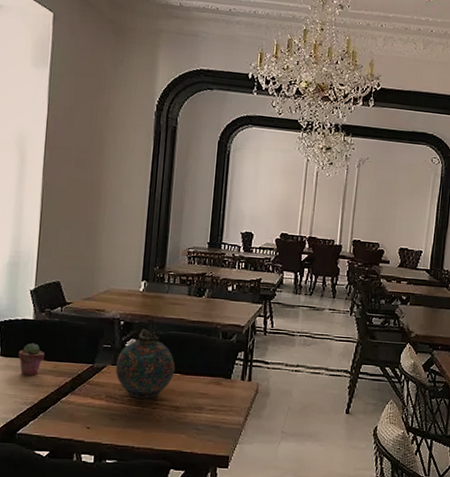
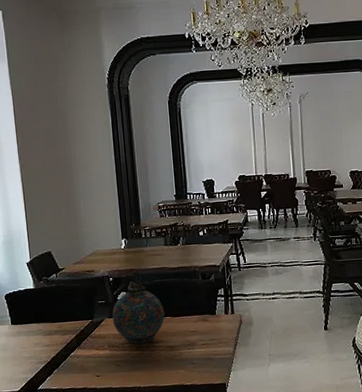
potted succulent: present [18,342,44,376] -> none [27,308,49,339]

